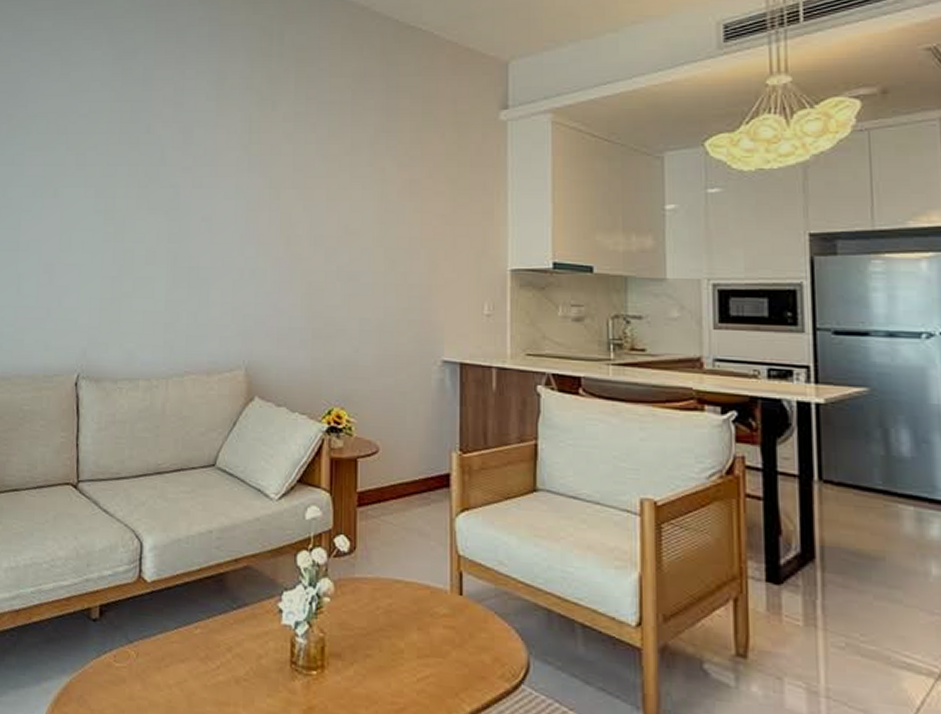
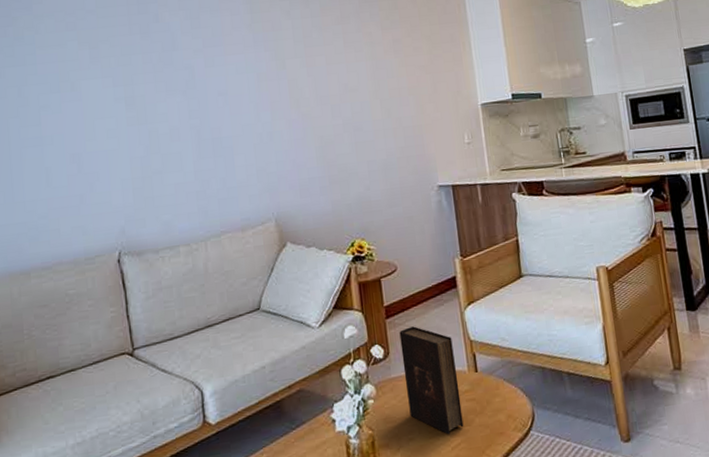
bible: none [370,522,436,663] -> present [399,326,464,435]

